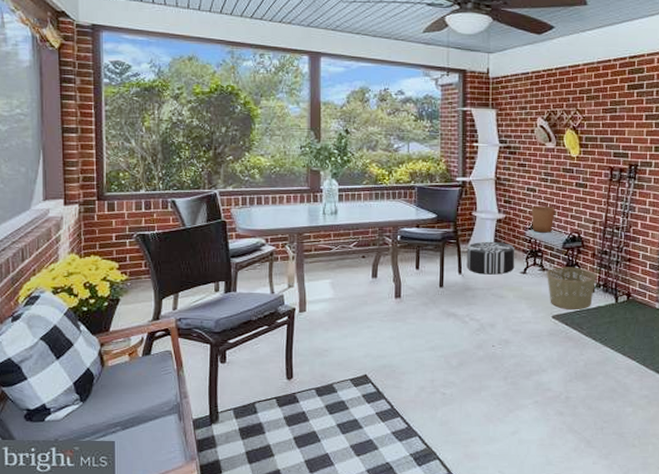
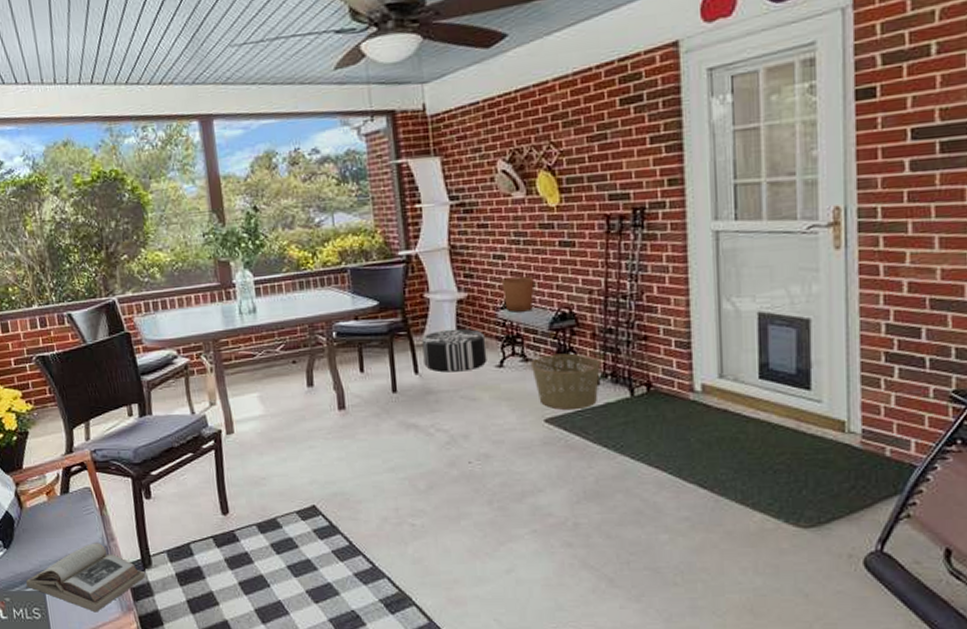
book: none [97,399,212,461] -> present [25,543,146,613]

